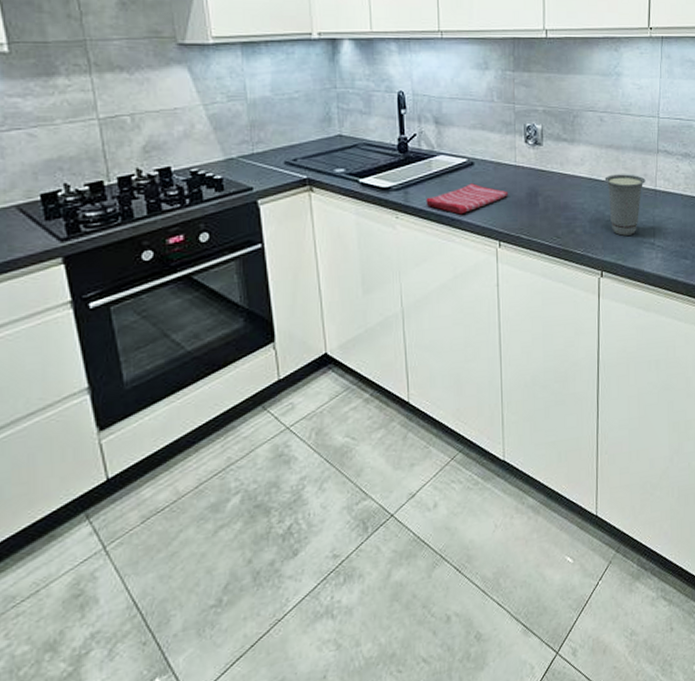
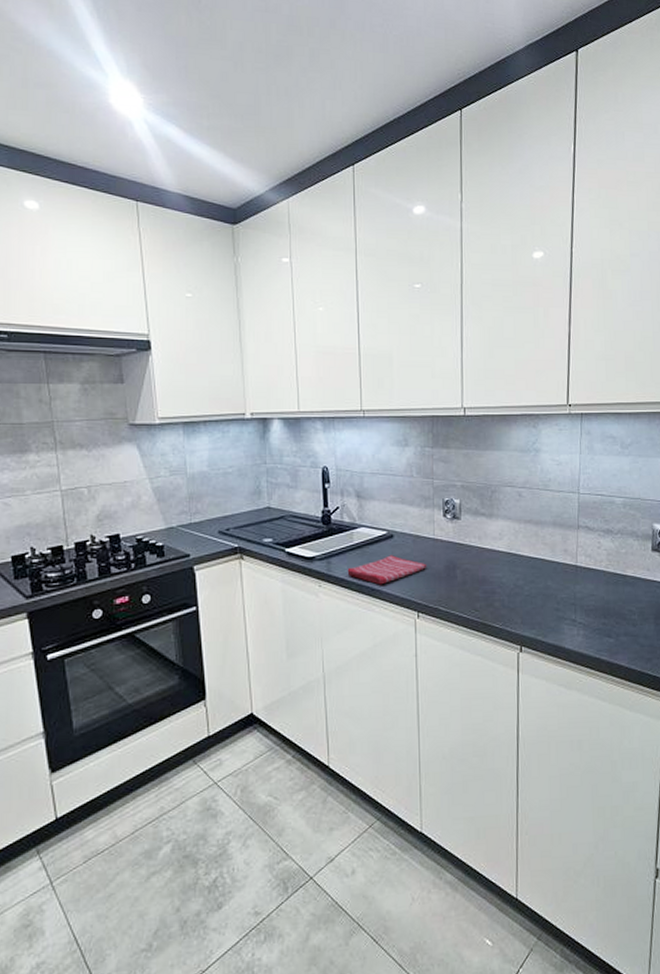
cup: present [604,174,646,236] -> none [523,549,566,611]

